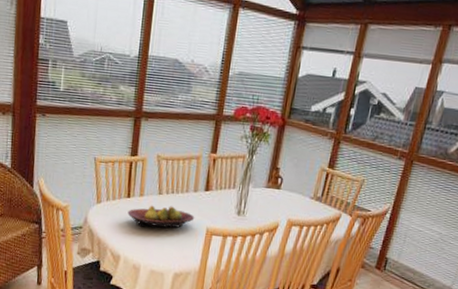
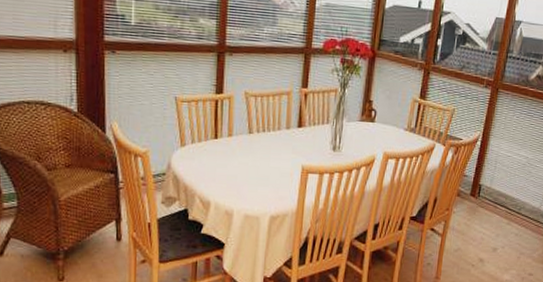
fruit bowl: present [127,205,195,229] -> none [216,145,289,170]

